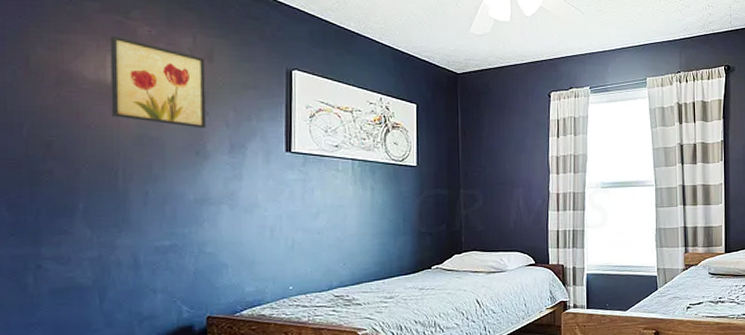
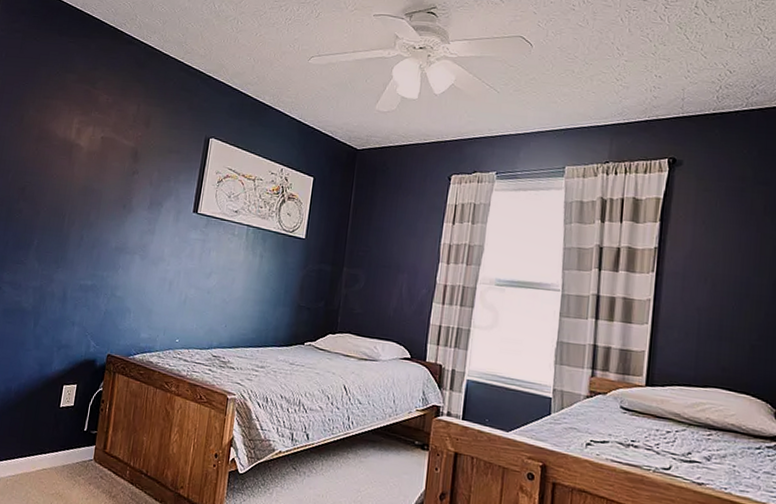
wall art: present [110,36,206,129] -> none [69,102,143,185]

